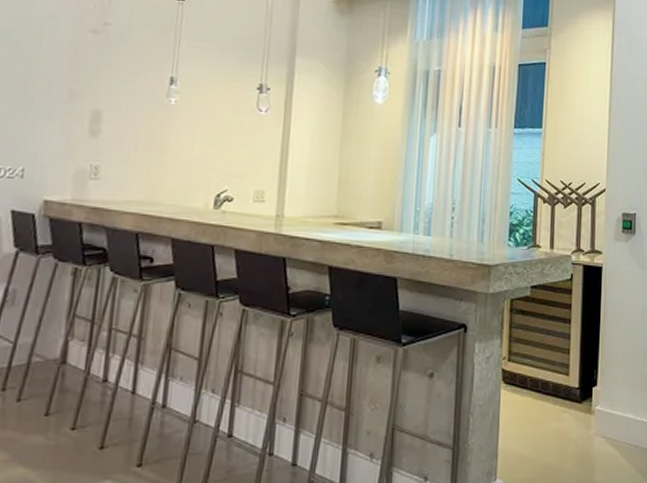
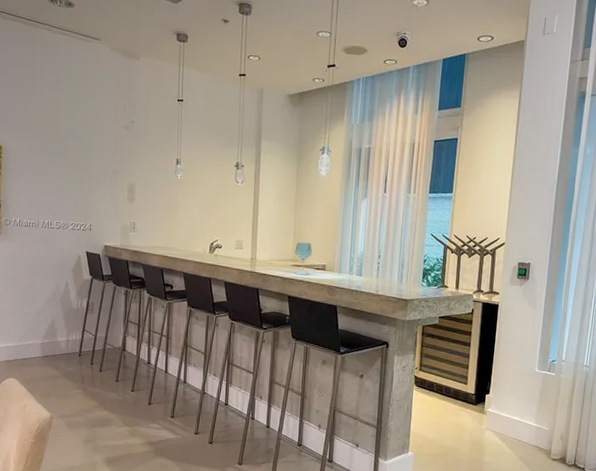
wine glass: none [339,192,364,237] -> present [295,242,313,275]

